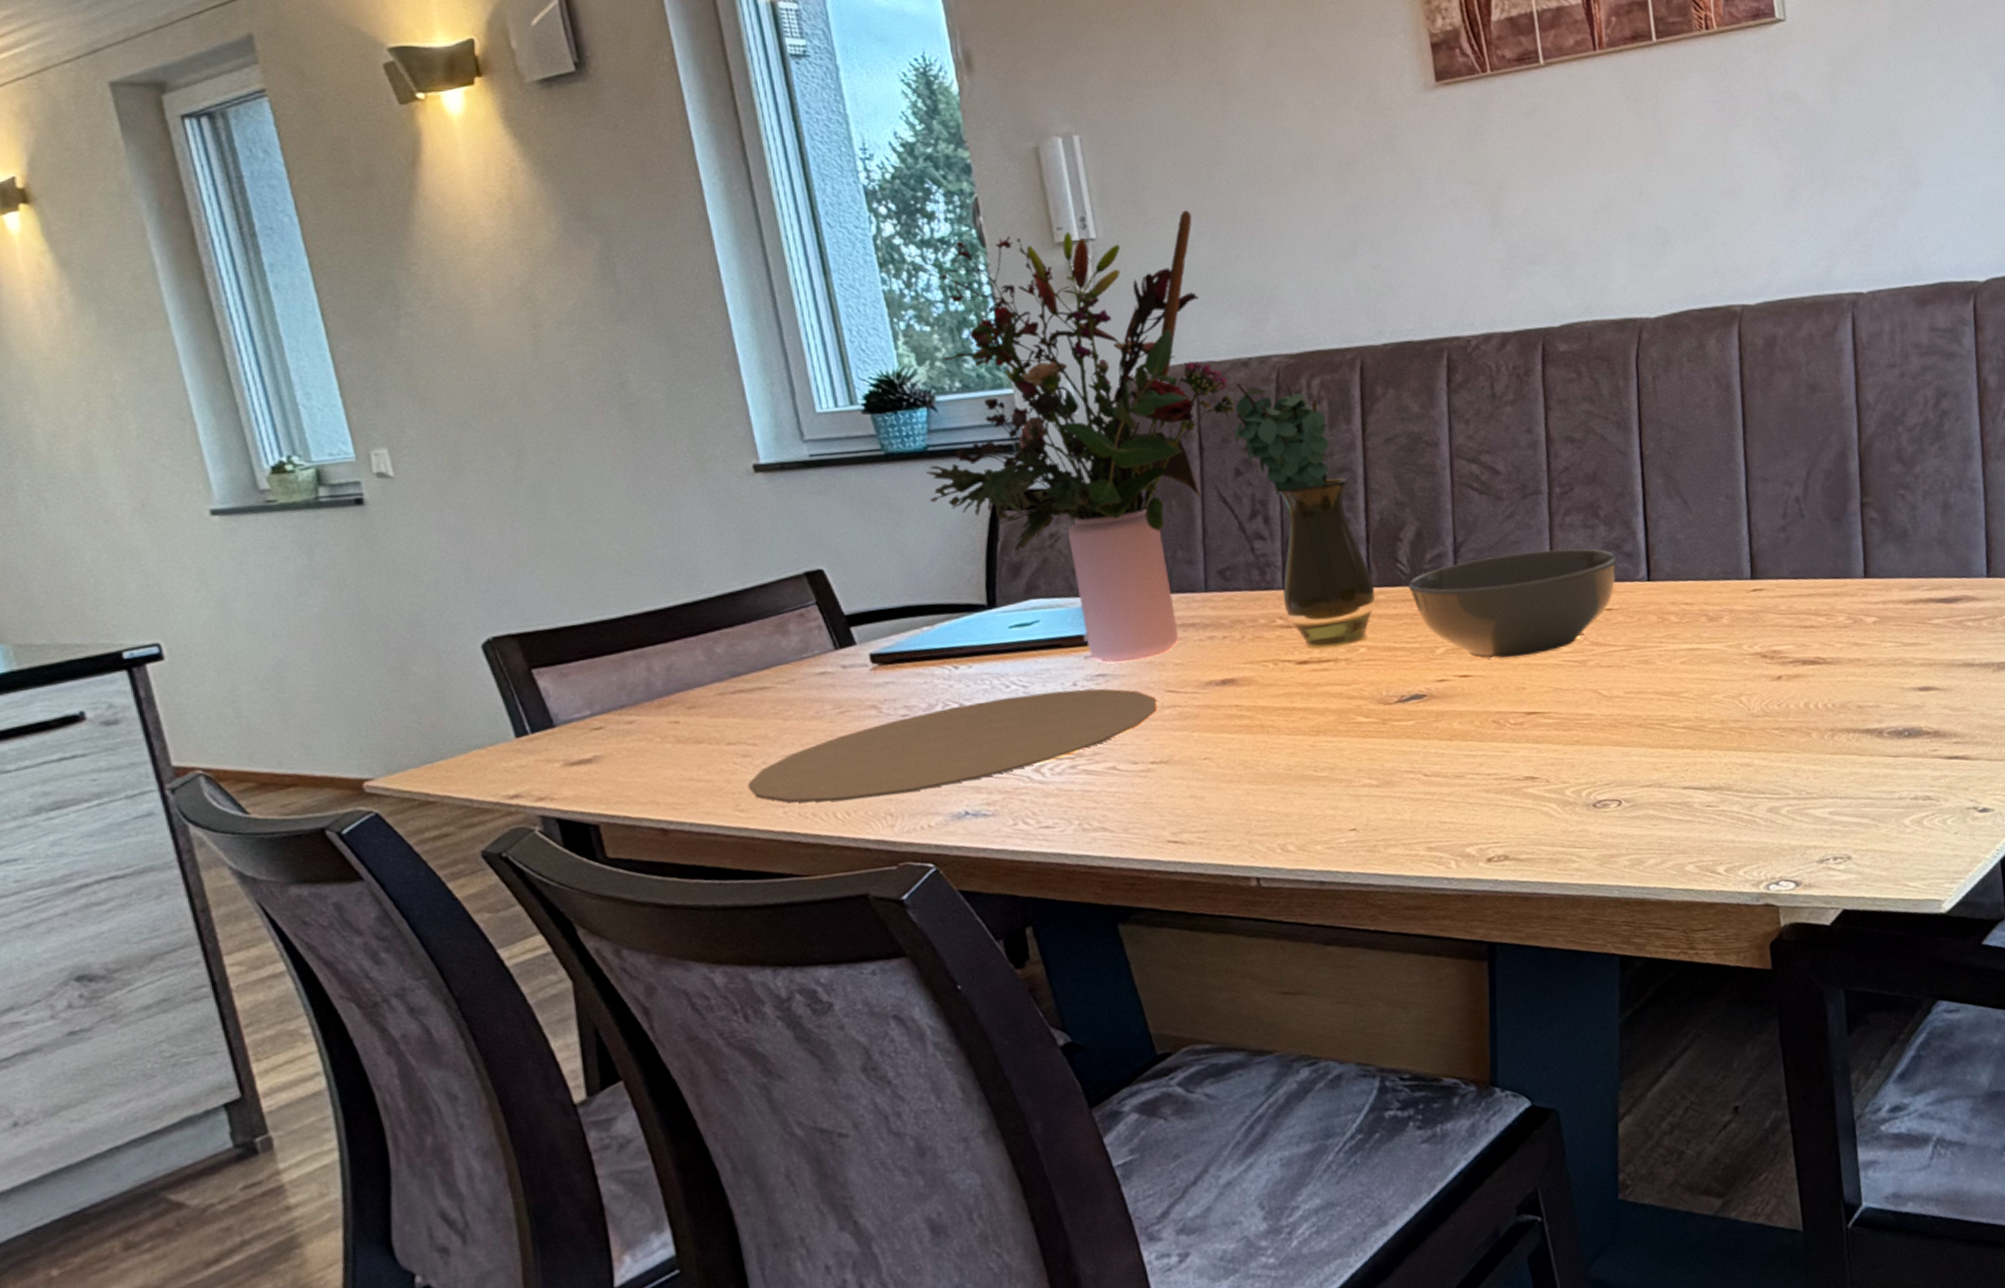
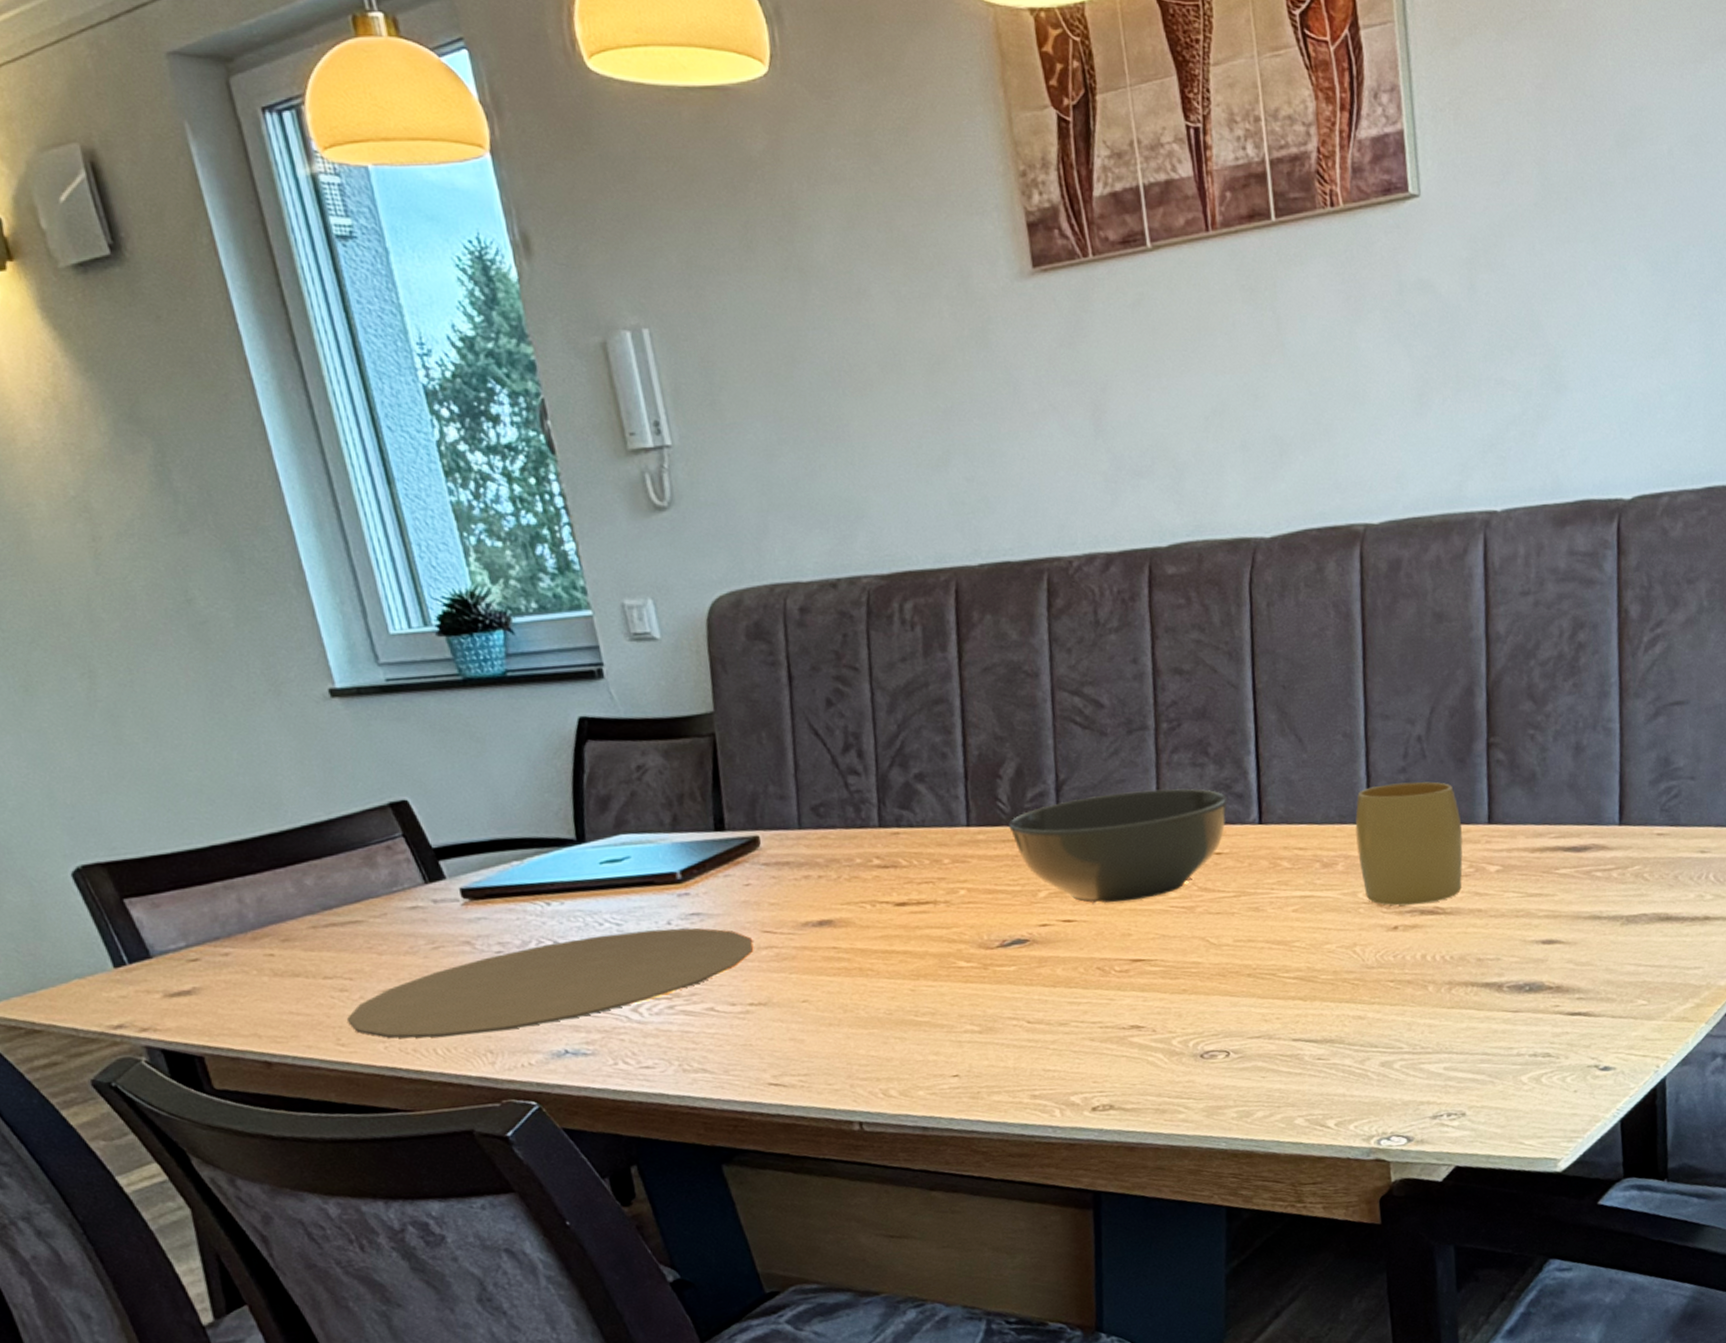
bouquet: present [926,210,1236,663] -> none [506,414,826,901]
vase: present [1234,382,1376,649] -> none [824,605,975,891]
mug: none [1738,539,1842,656] -> present [1355,781,1463,906]

